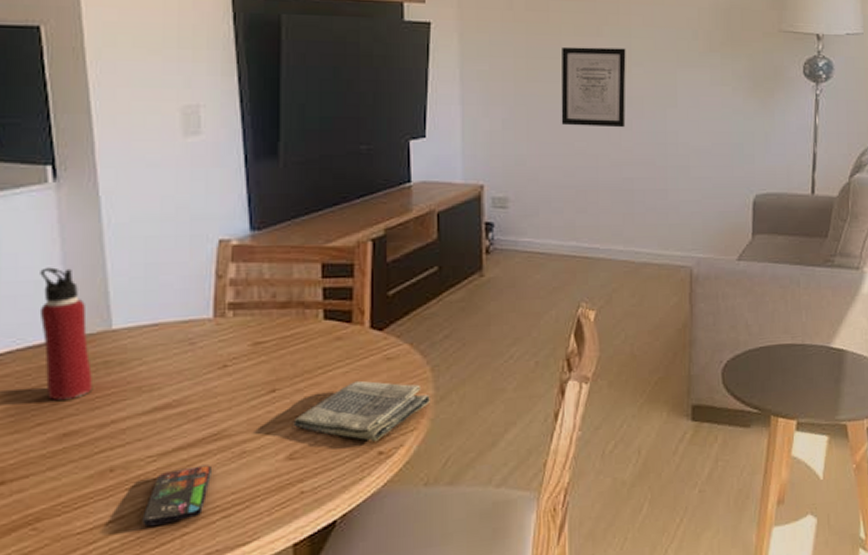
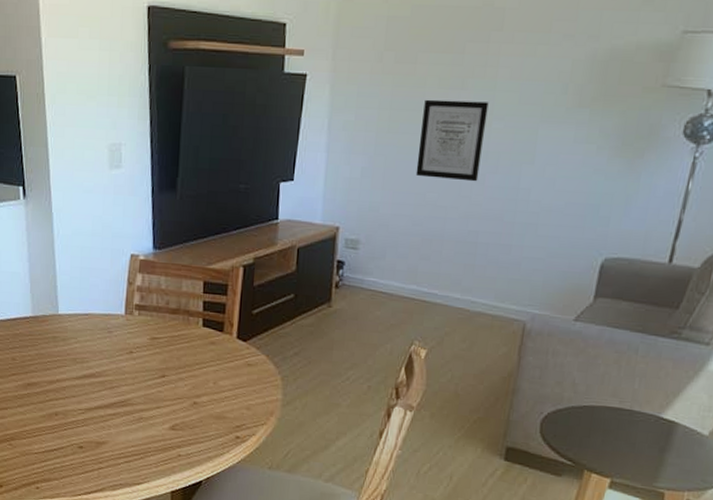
water bottle: present [39,267,92,400] -> none [14,263,46,360]
smartphone: present [142,465,213,526] -> none [74,422,120,459]
dish towel: present [293,380,430,441] -> none [176,378,279,428]

